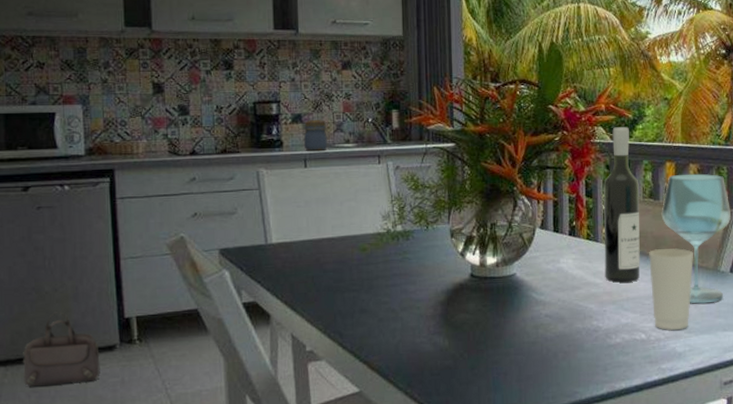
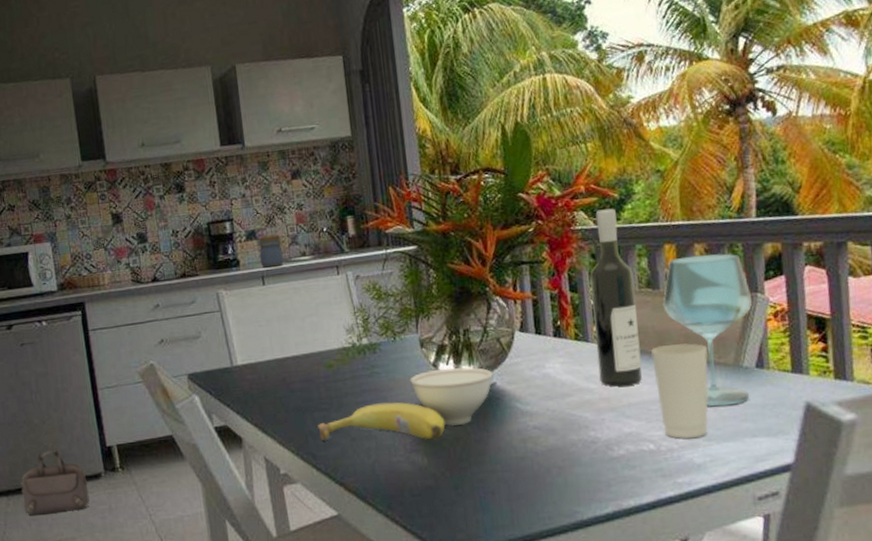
fruit: none [347,286,467,323] -> present [318,402,445,441]
bowl: none [438,257,514,312] -> present [410,367,493,427]

